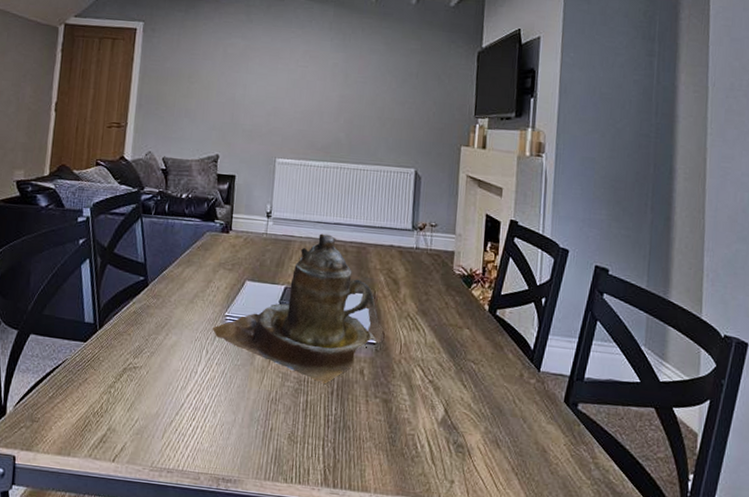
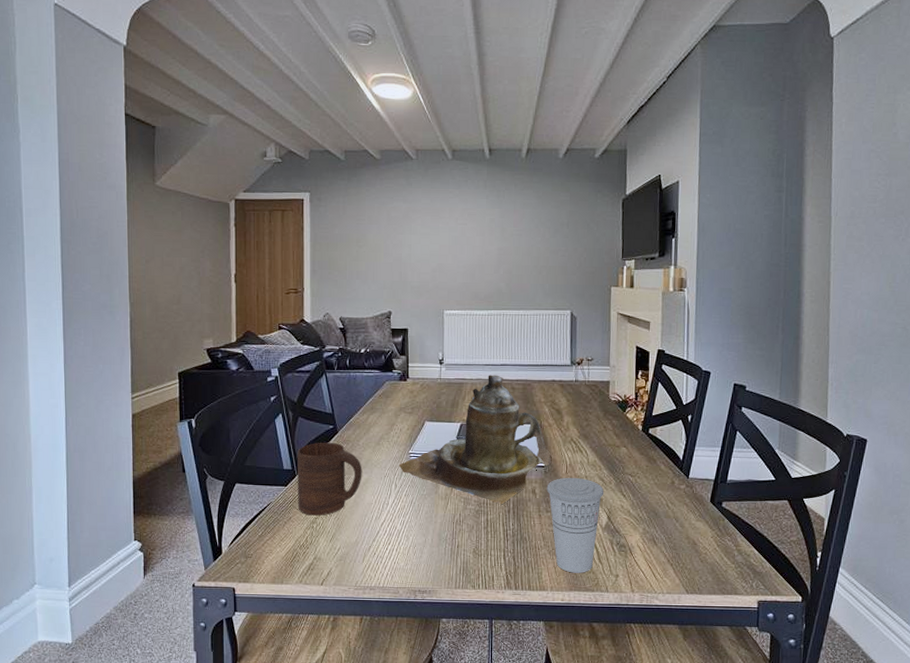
cup: none [96,295,172,380] -> present [297,442,362,516]
cup: none [376,358,442,475] -> present [546,477,604,573]

